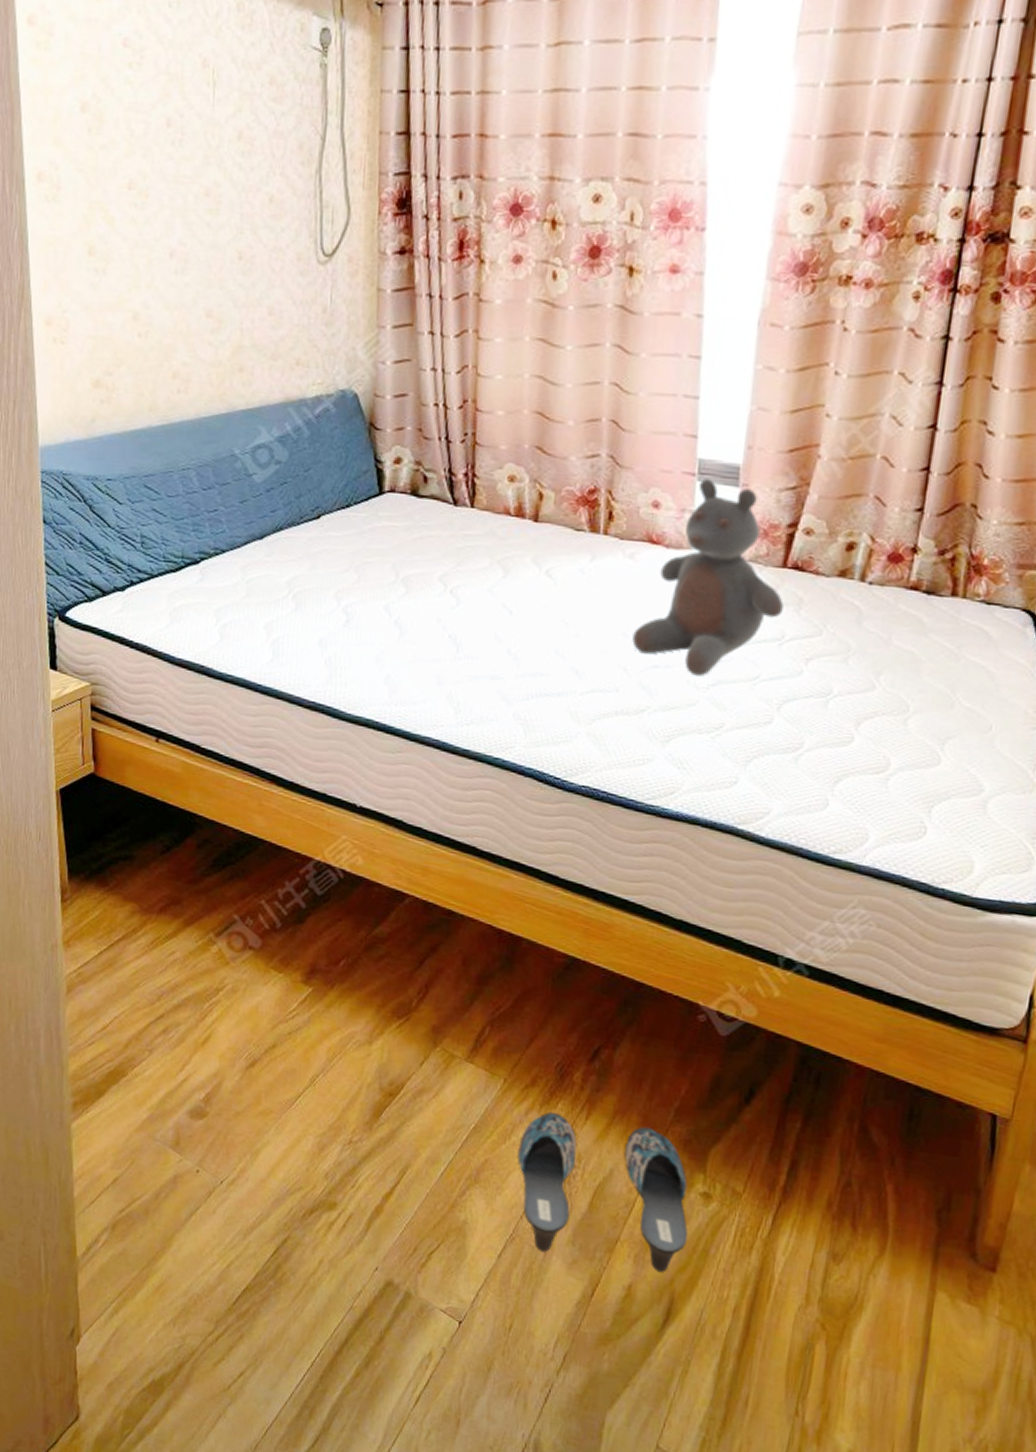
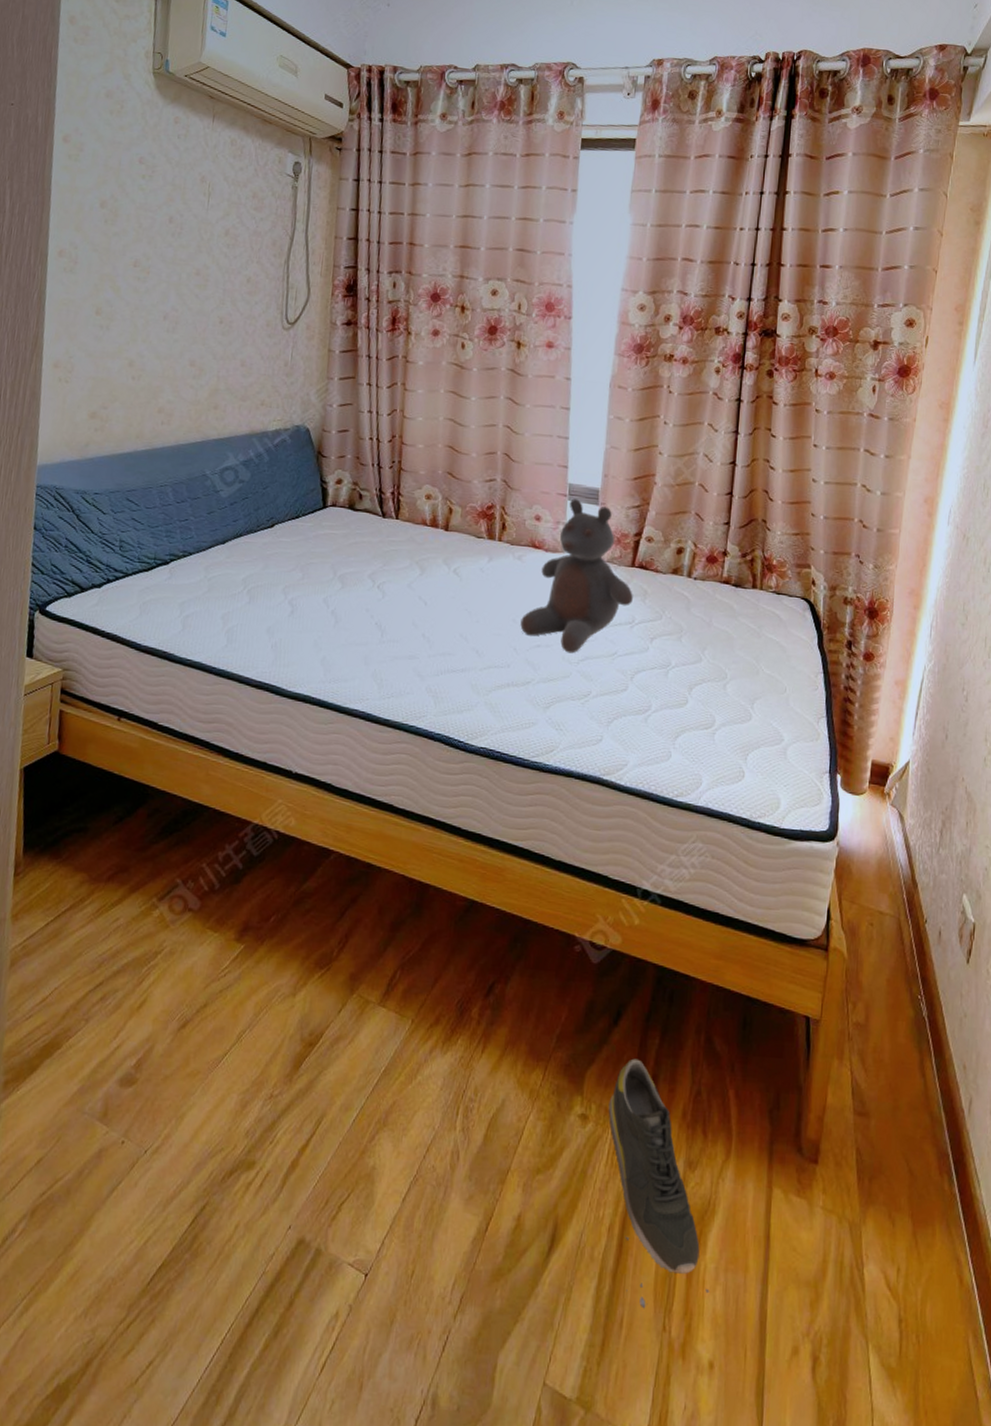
slippers: present [517,1111,689,1272] -> none [422,1048,569,1198]
shoe: none [736,1141,853,1392] -> present [608,1058,710,1309]

